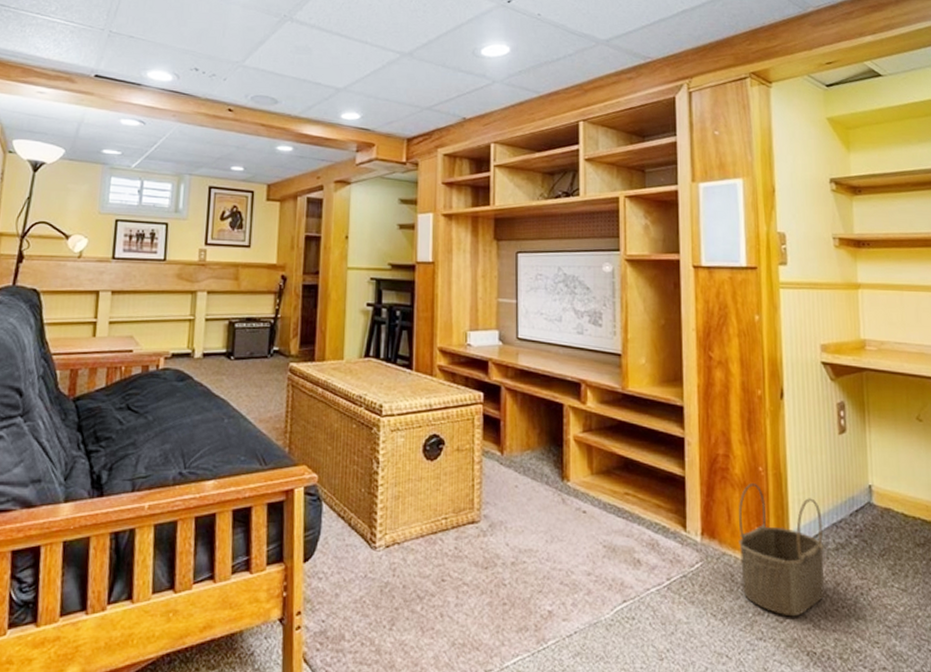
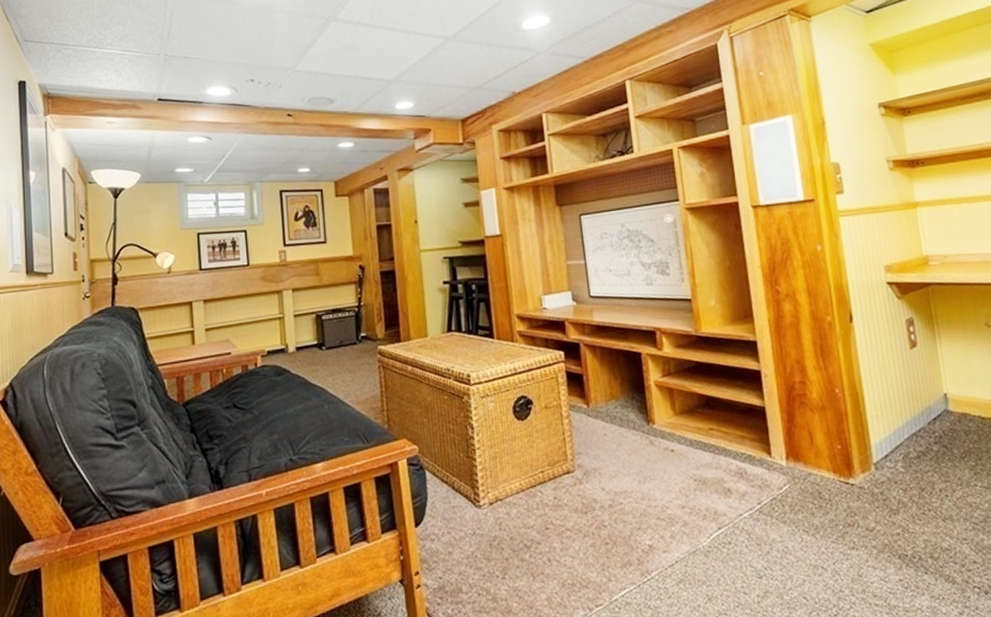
wicker basket: present [739,482,825,617] -> none [819,404,910,525]

